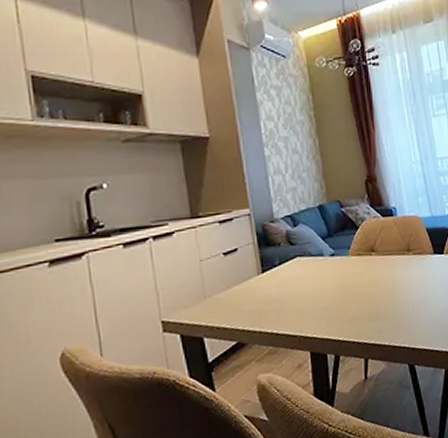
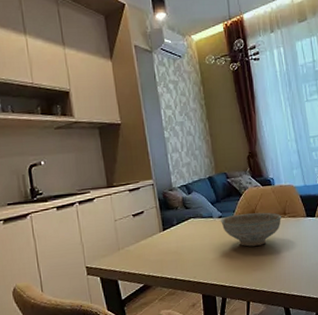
decorative bowl: none [333,248,405,291] -> present [221,212,281,247]

